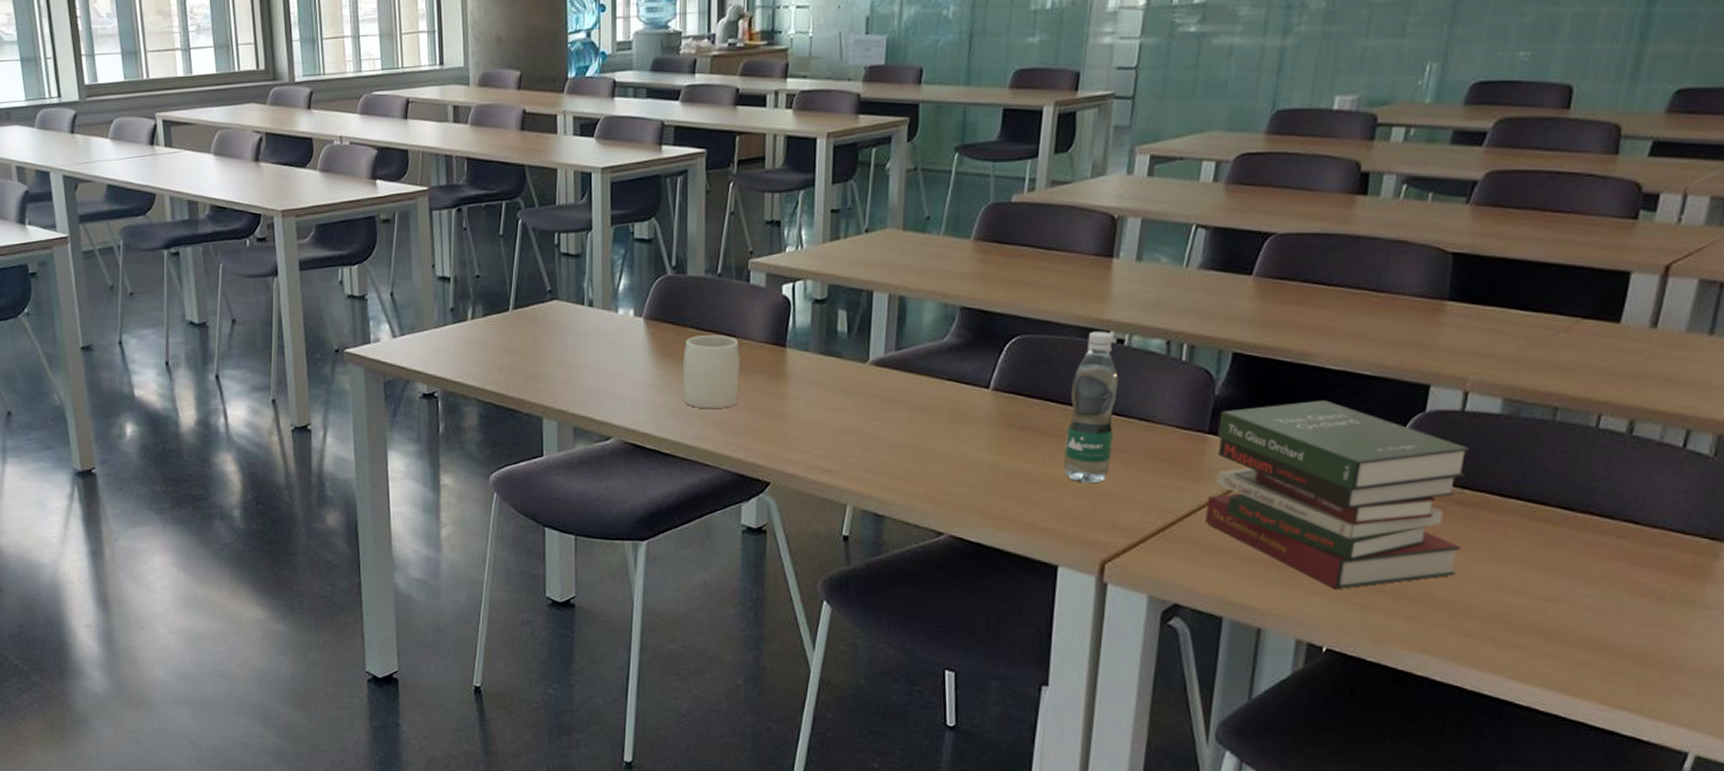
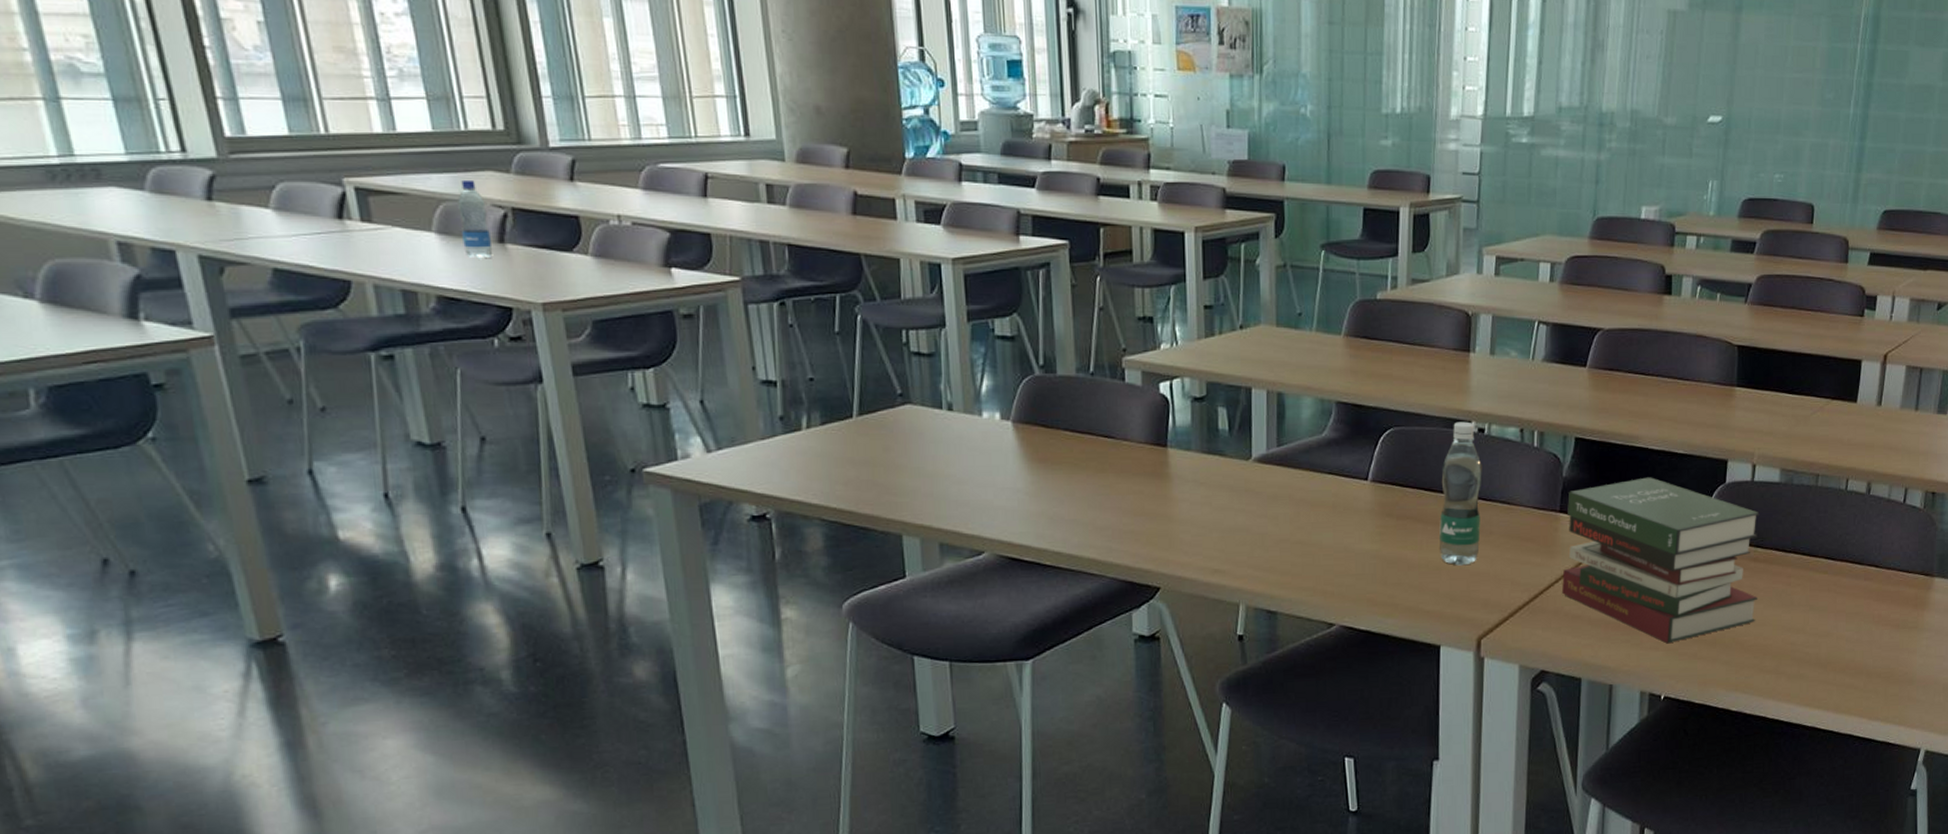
bottle: none [229,110,251,175] -> present [457,179,493,259]
mug: present [682,334,740,409] -> none [1058,436,1122,516]

